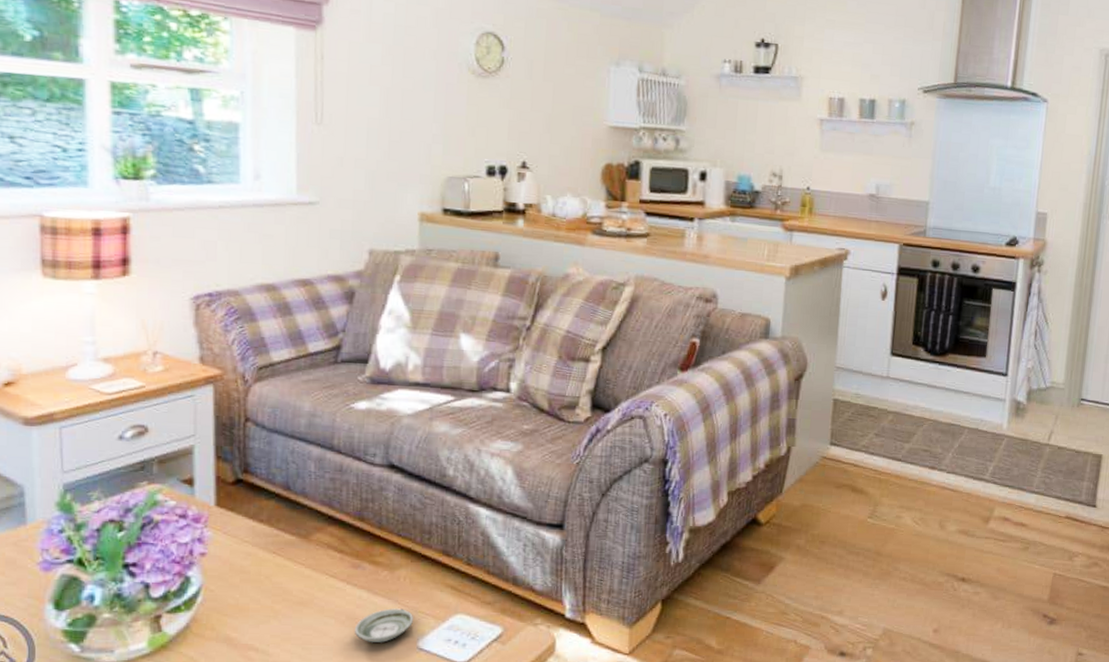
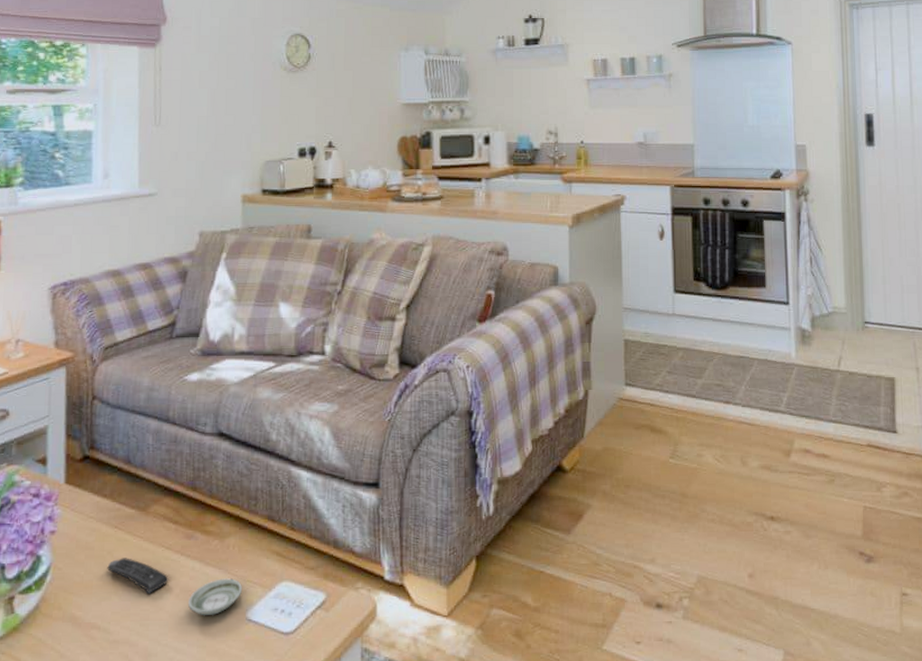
remote control: none [265,583,334,619] -> present [107,558,169,594]

